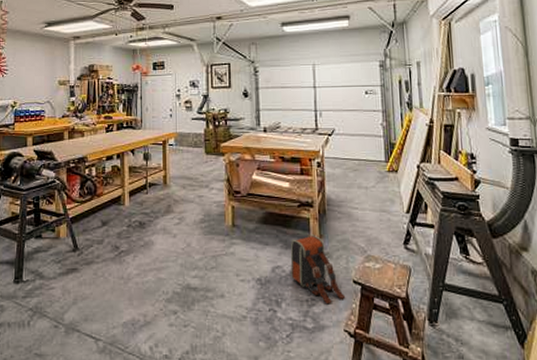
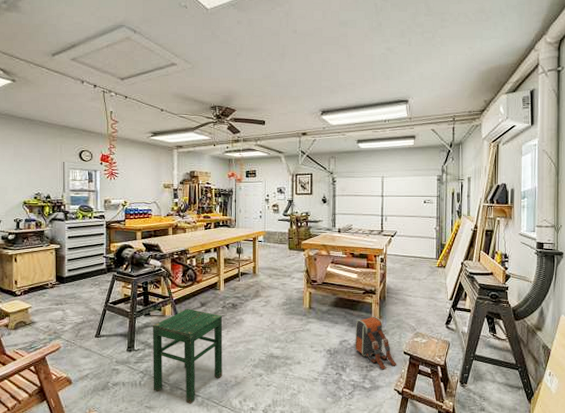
stool: none [44,229,129,350] -> present [153,309,223,404]

